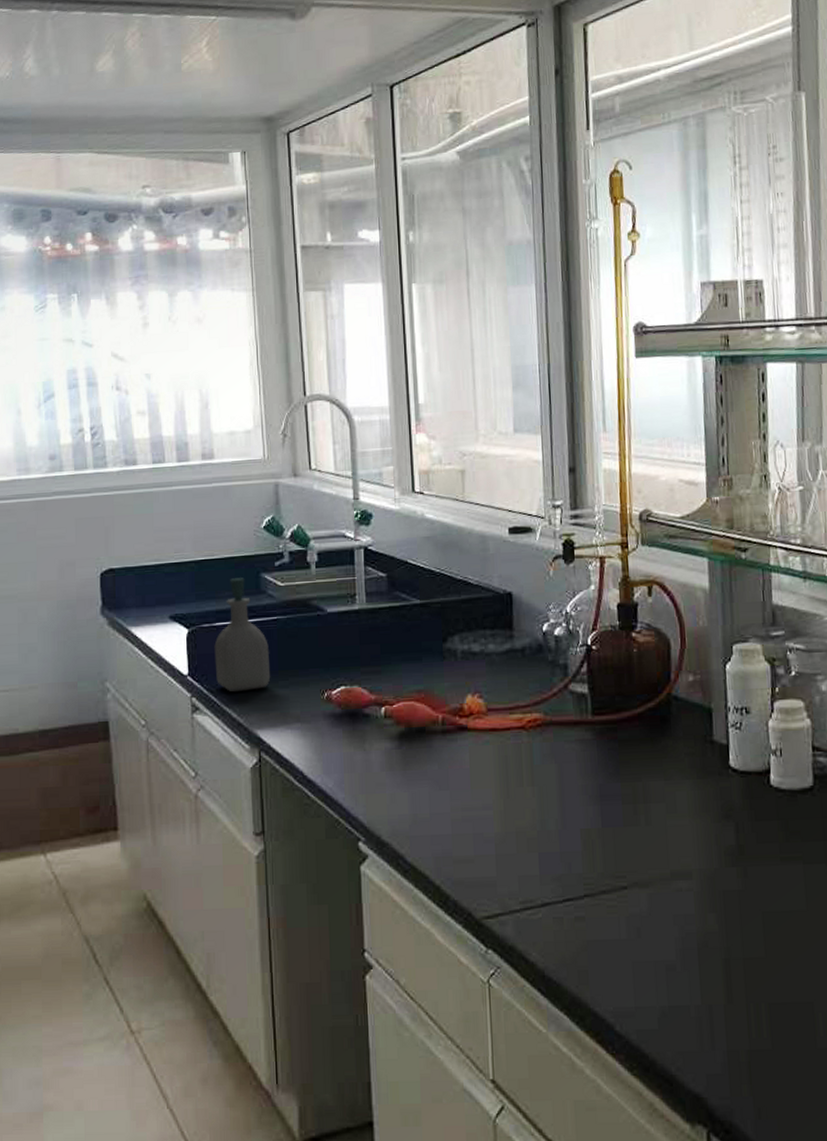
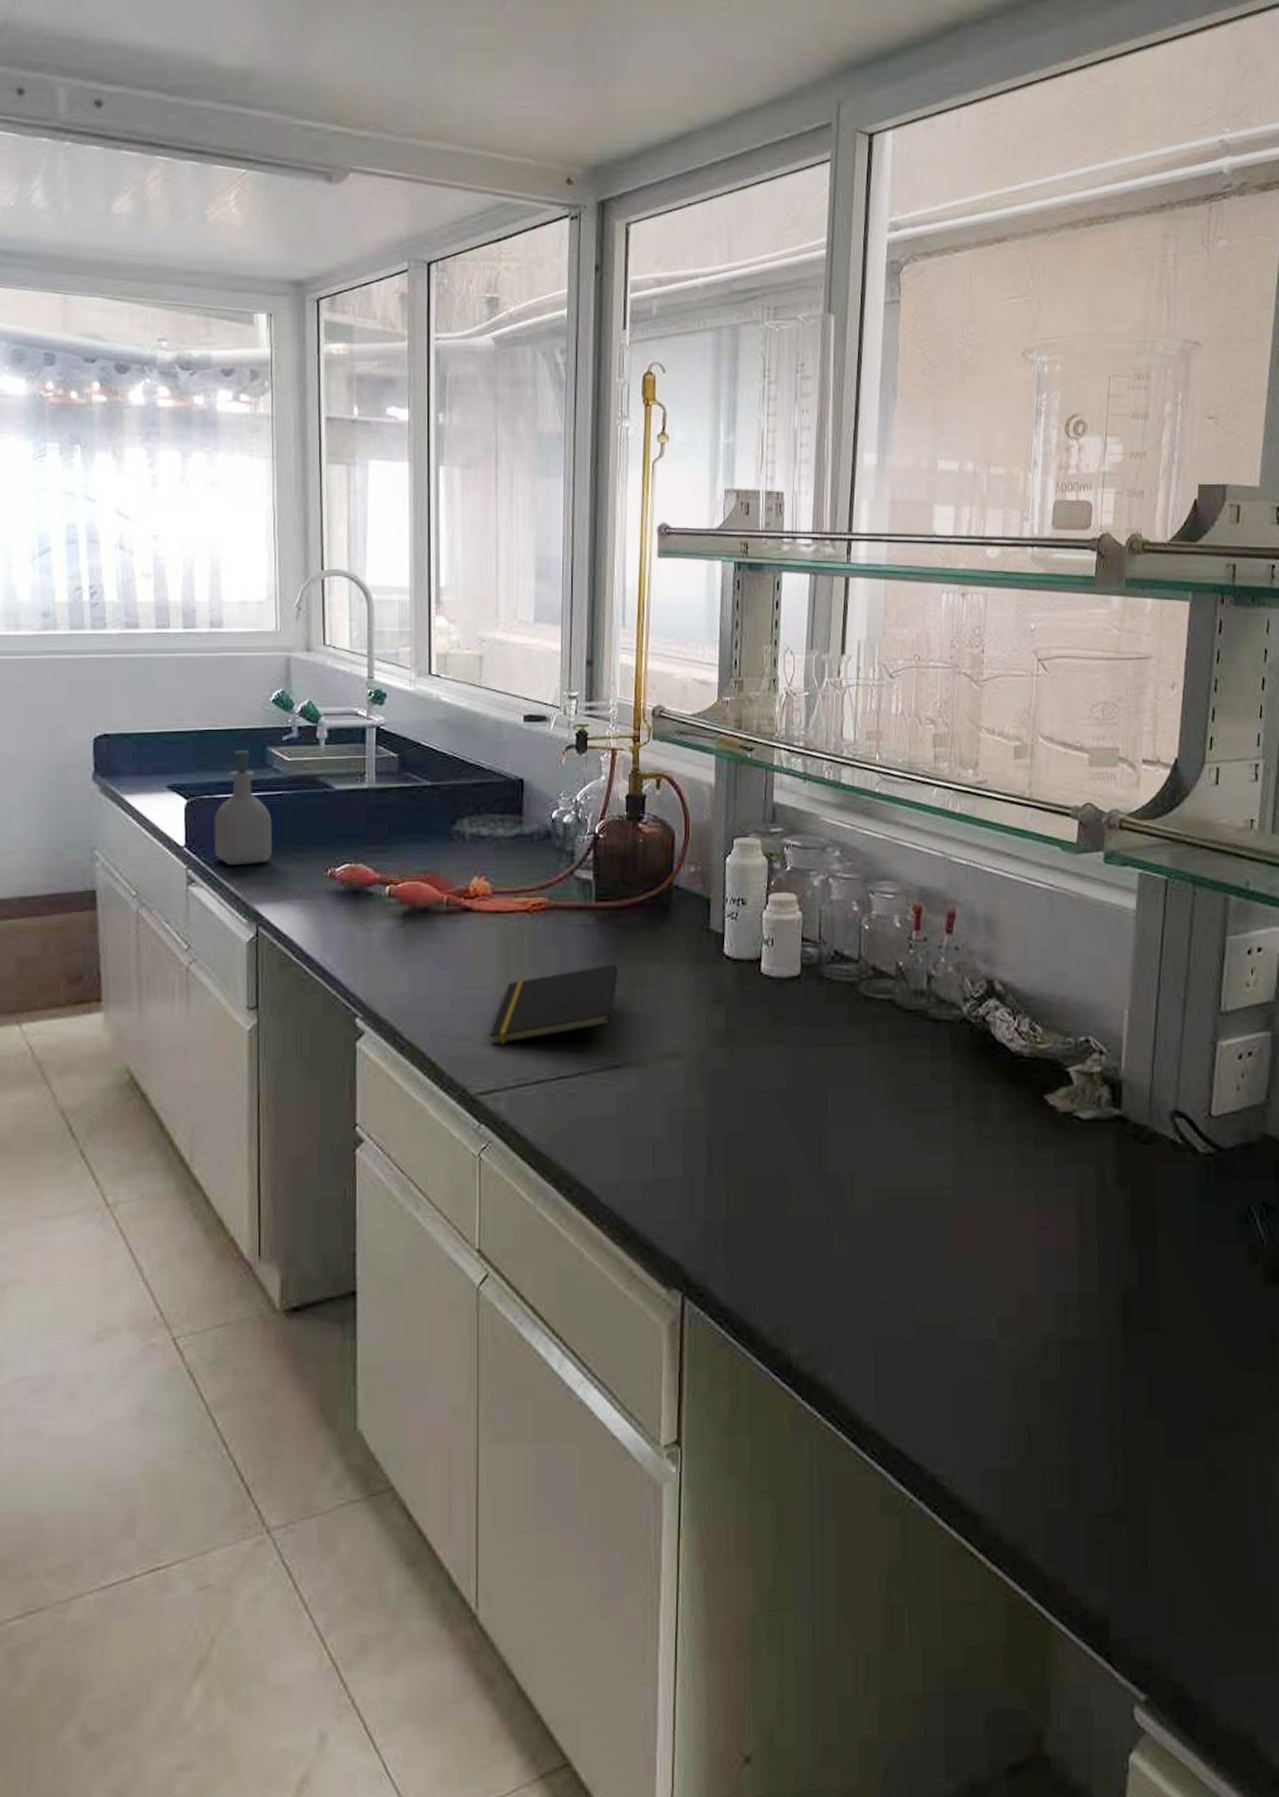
notepad: none [491,780,620,868] -> present [489,964,618,1046]

